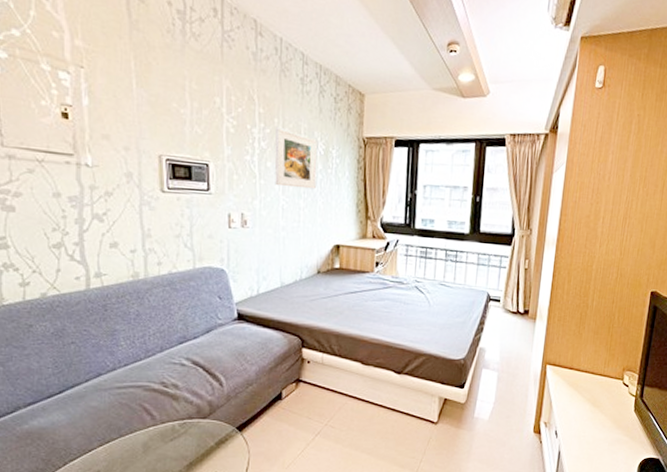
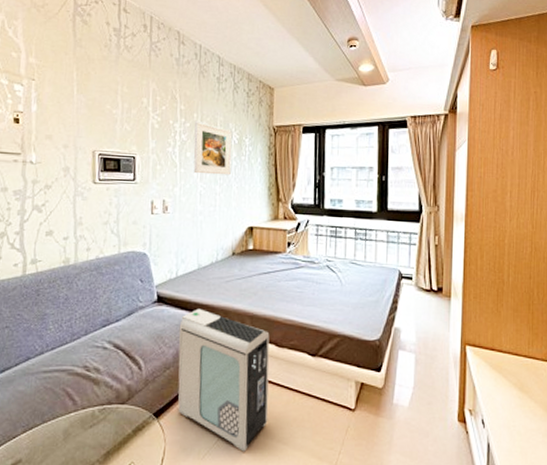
air purifier: none [261,326,356,461] -> present [178,308,270,452]

